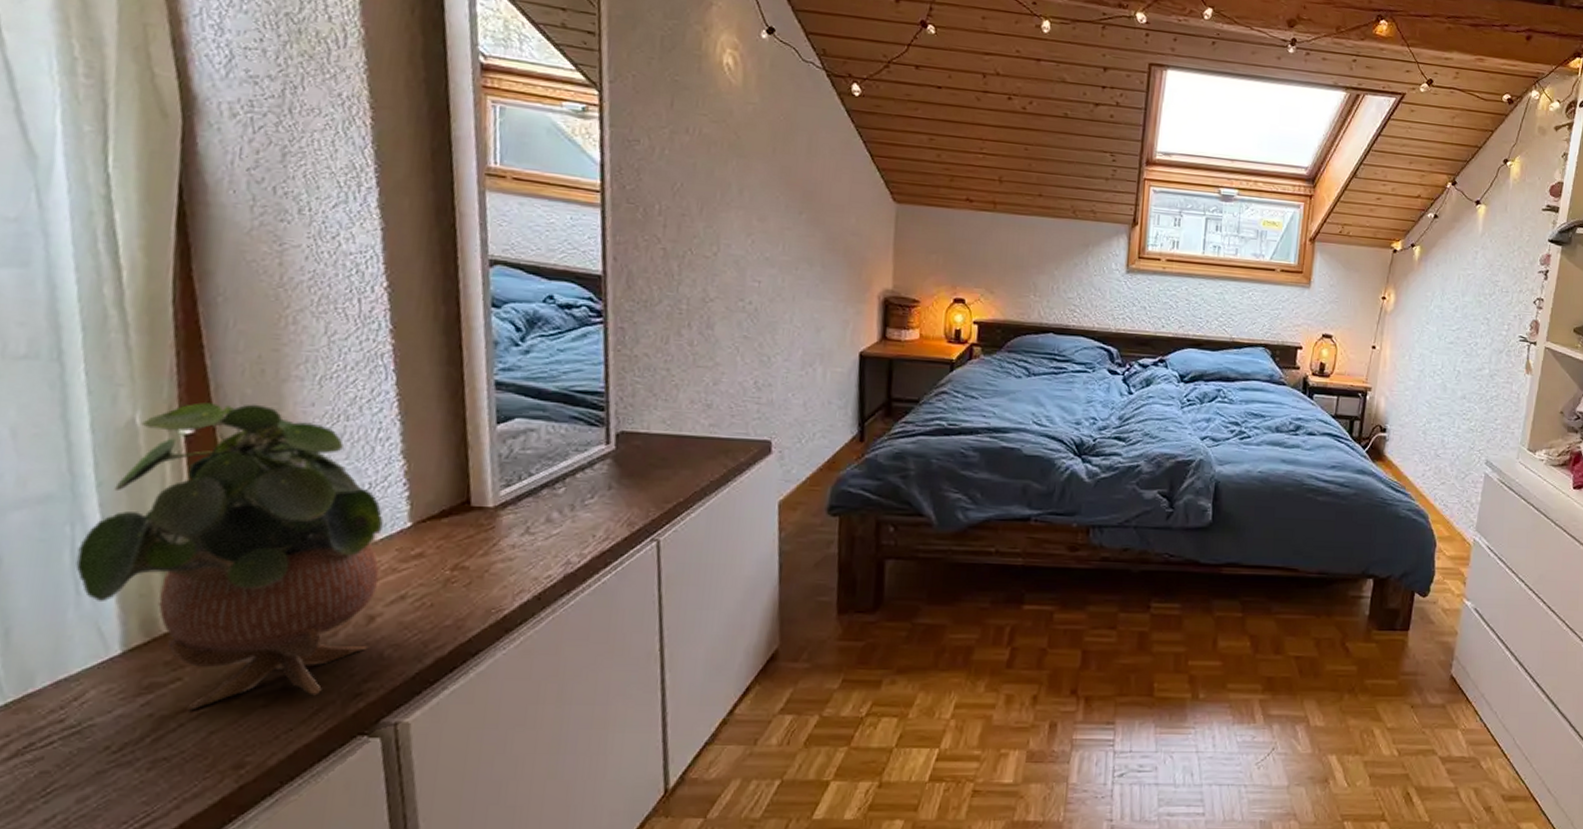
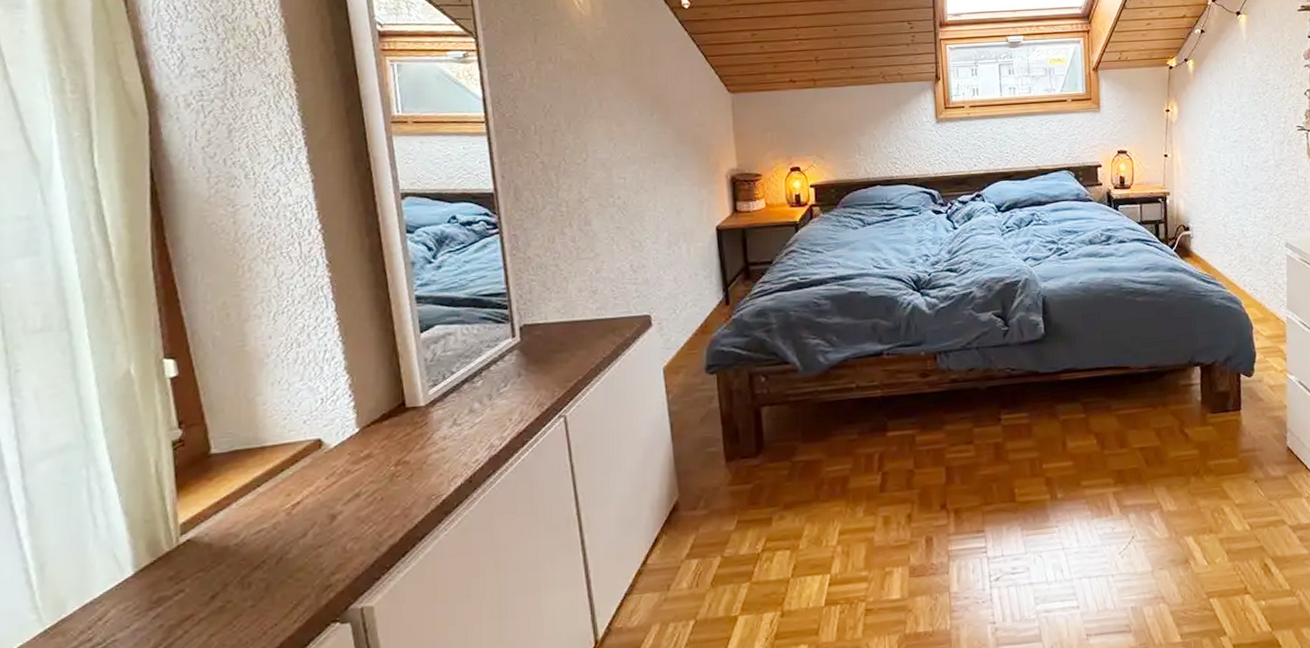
potted plant: present [75,402,384,711] -> none [92,343,337,618]

